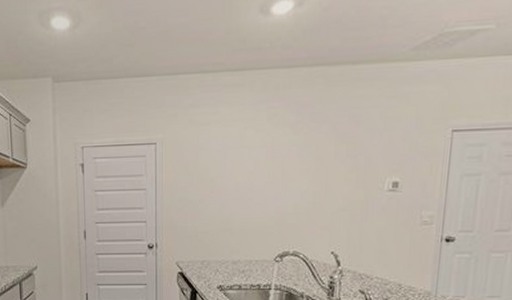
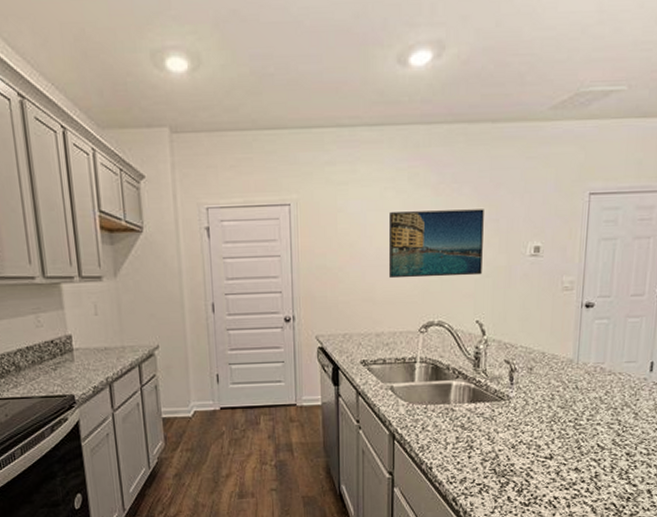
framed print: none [247,146,342,211] -> present [389,209,484,279]

